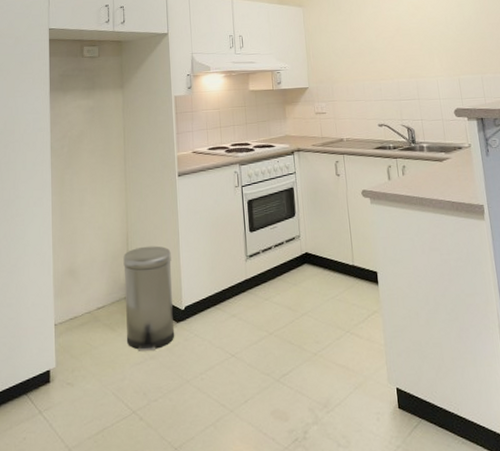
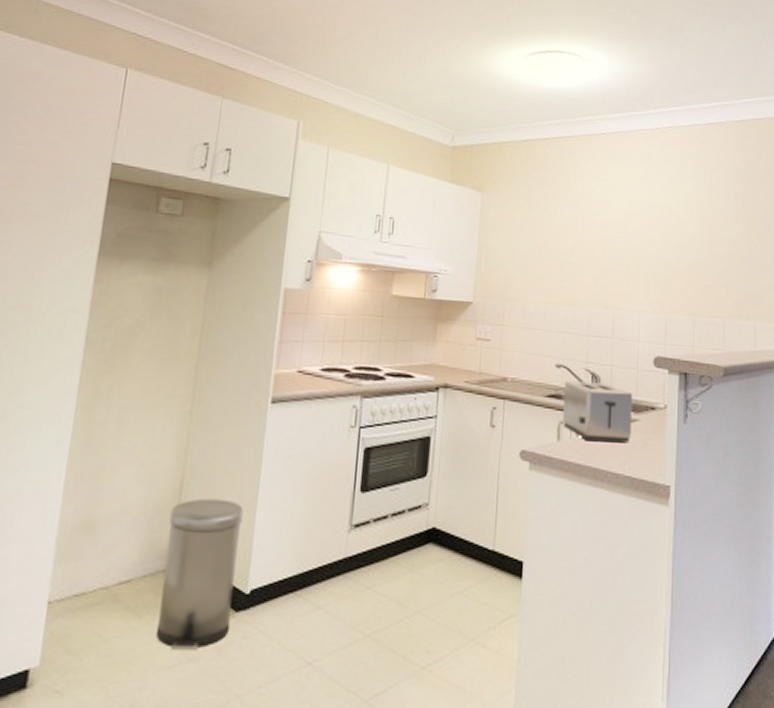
toaster: none [387,134,446,178] -> present [562,381,633,443]

